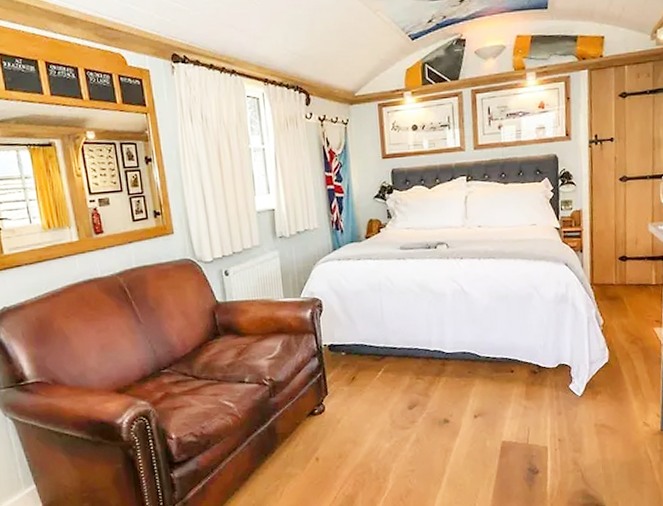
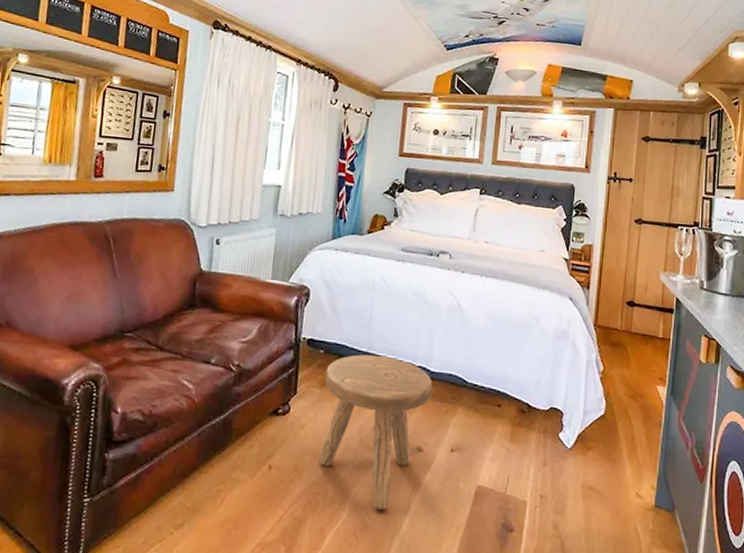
stool: none [350,347,450,476] -> present [318,354,433,510]

